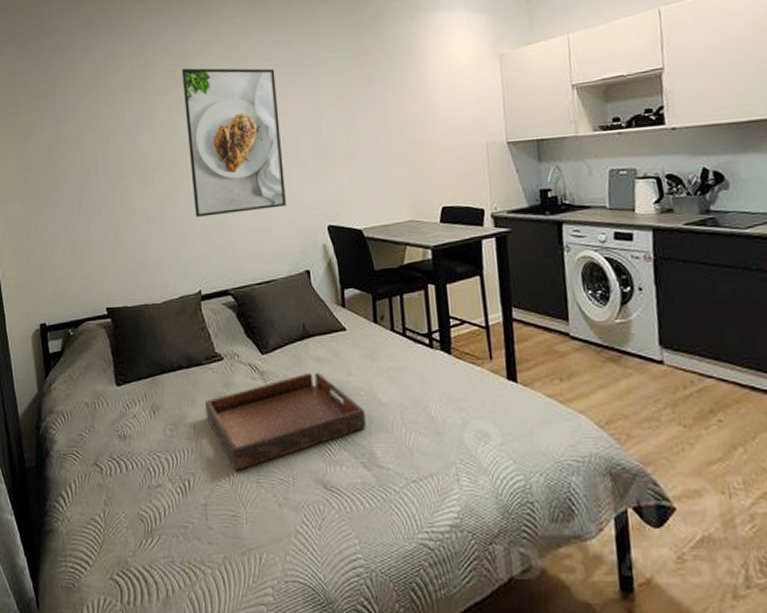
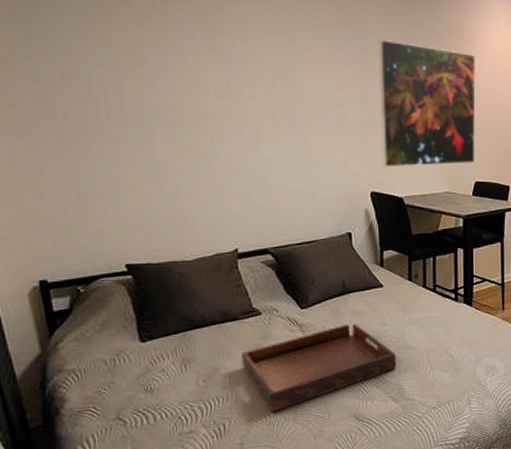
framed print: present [182,68,286,217] -> none [216,11,330,175]
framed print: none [329,69,441,199] -> present [379,40,476,167]

